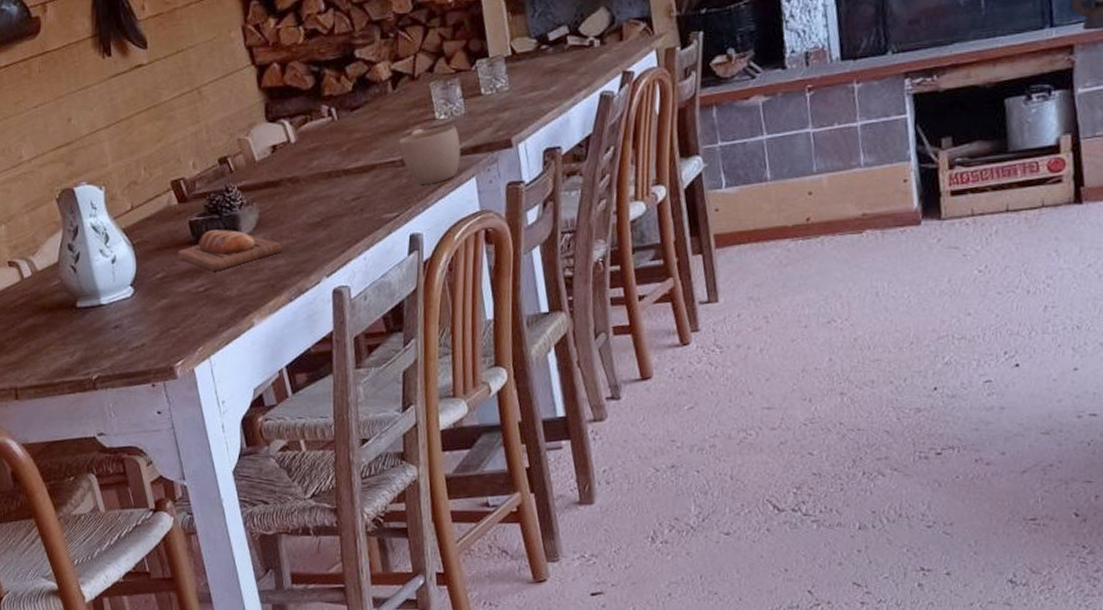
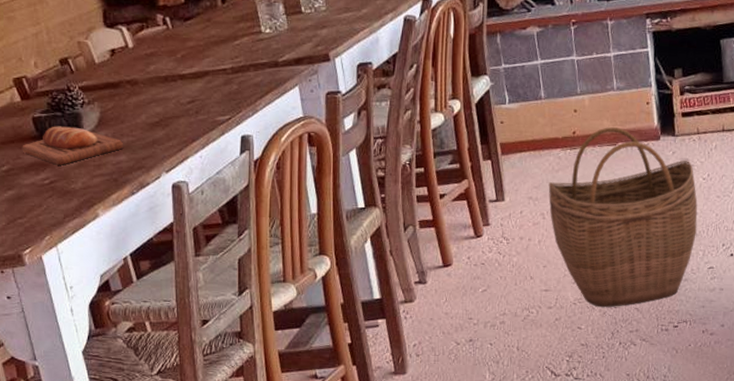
cup: present [399,125,461,184] -> none [229,39,285,91]
woven basket: none [773,211,971,429] -> present [548,127,698,307]

